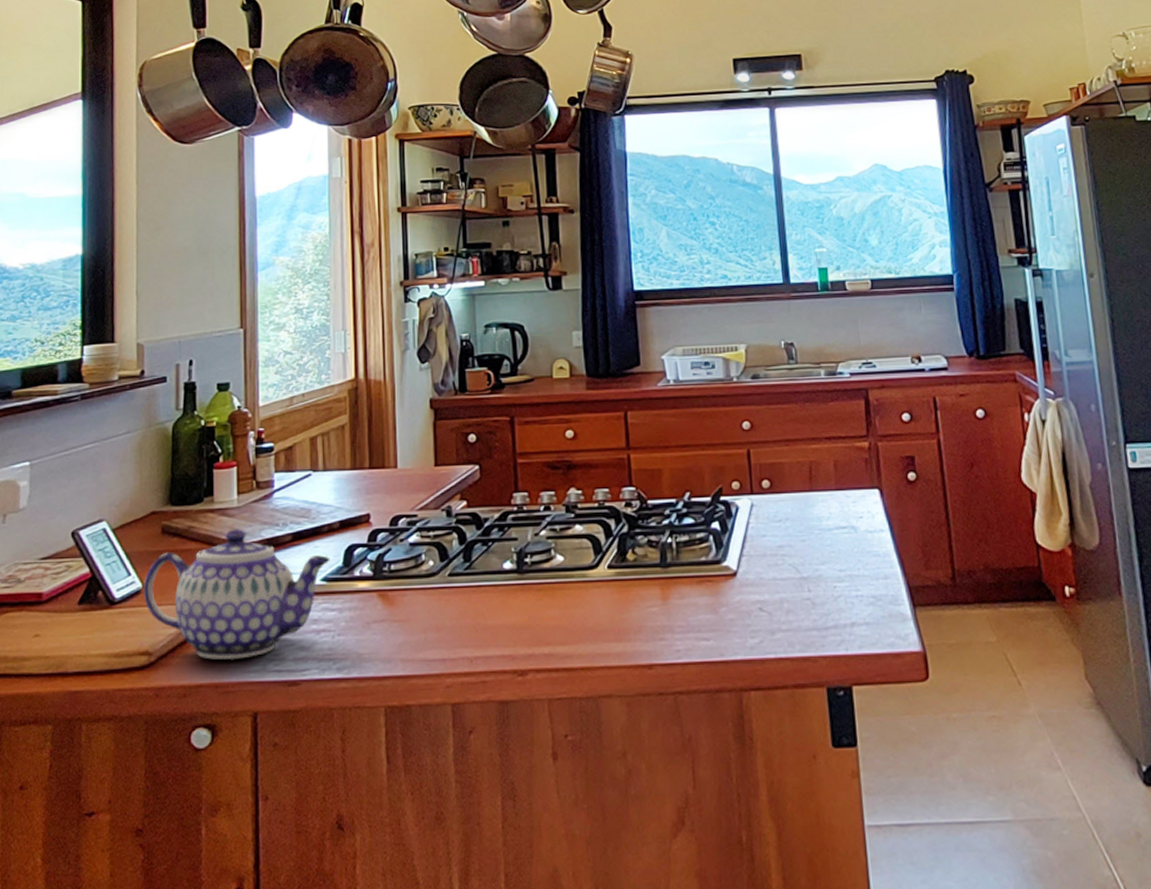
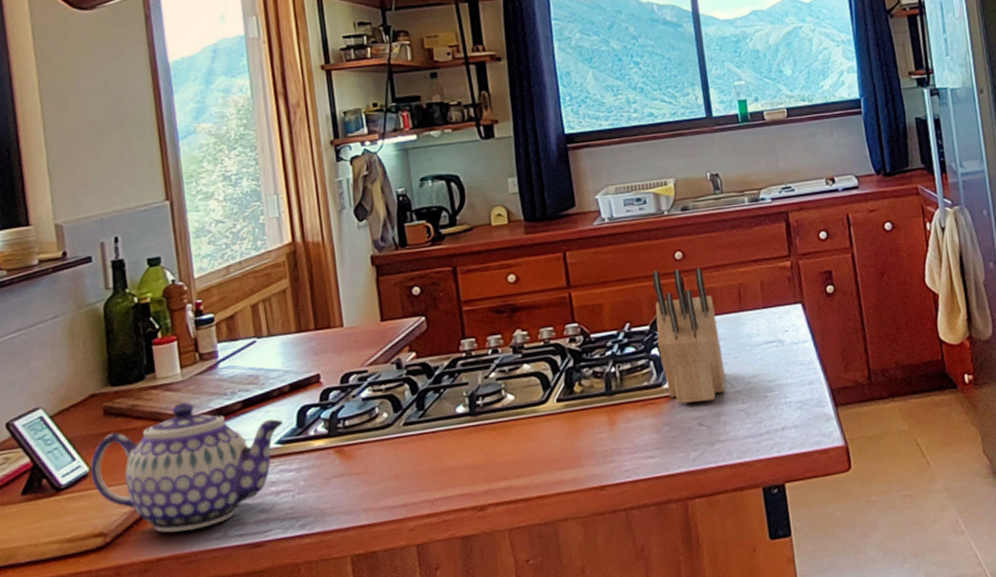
knife block: none [717,439,791,585] -> present [652,268,726,404]

